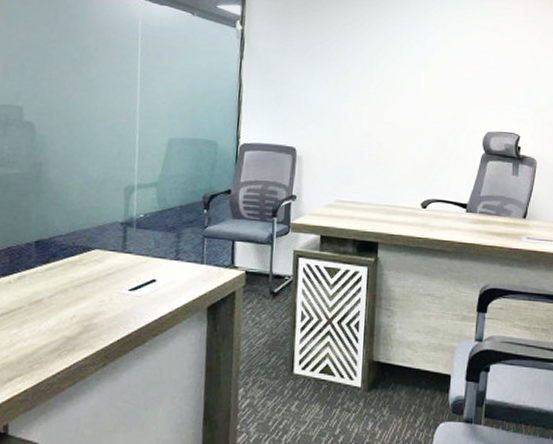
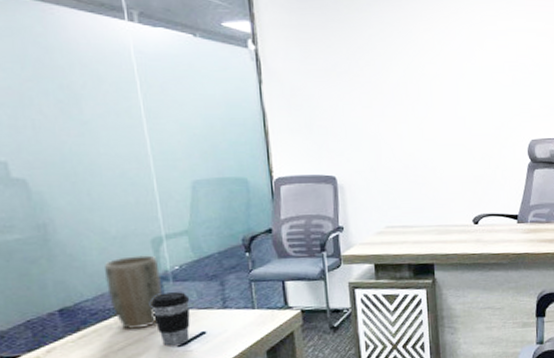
plant pot: none [78,200,128,269] -> present [104,255,163,330]
coffee cup: none [113,238,148,289] -> present [151,292,190,346]

